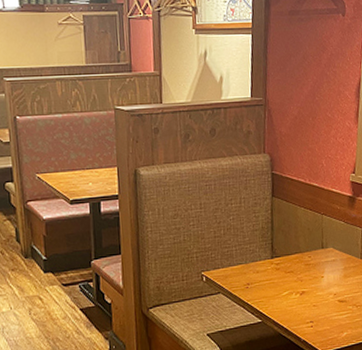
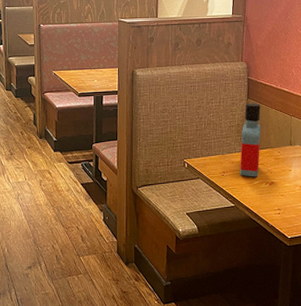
bottle: none [266,201,289,288] -> present [240,103,261,177]

